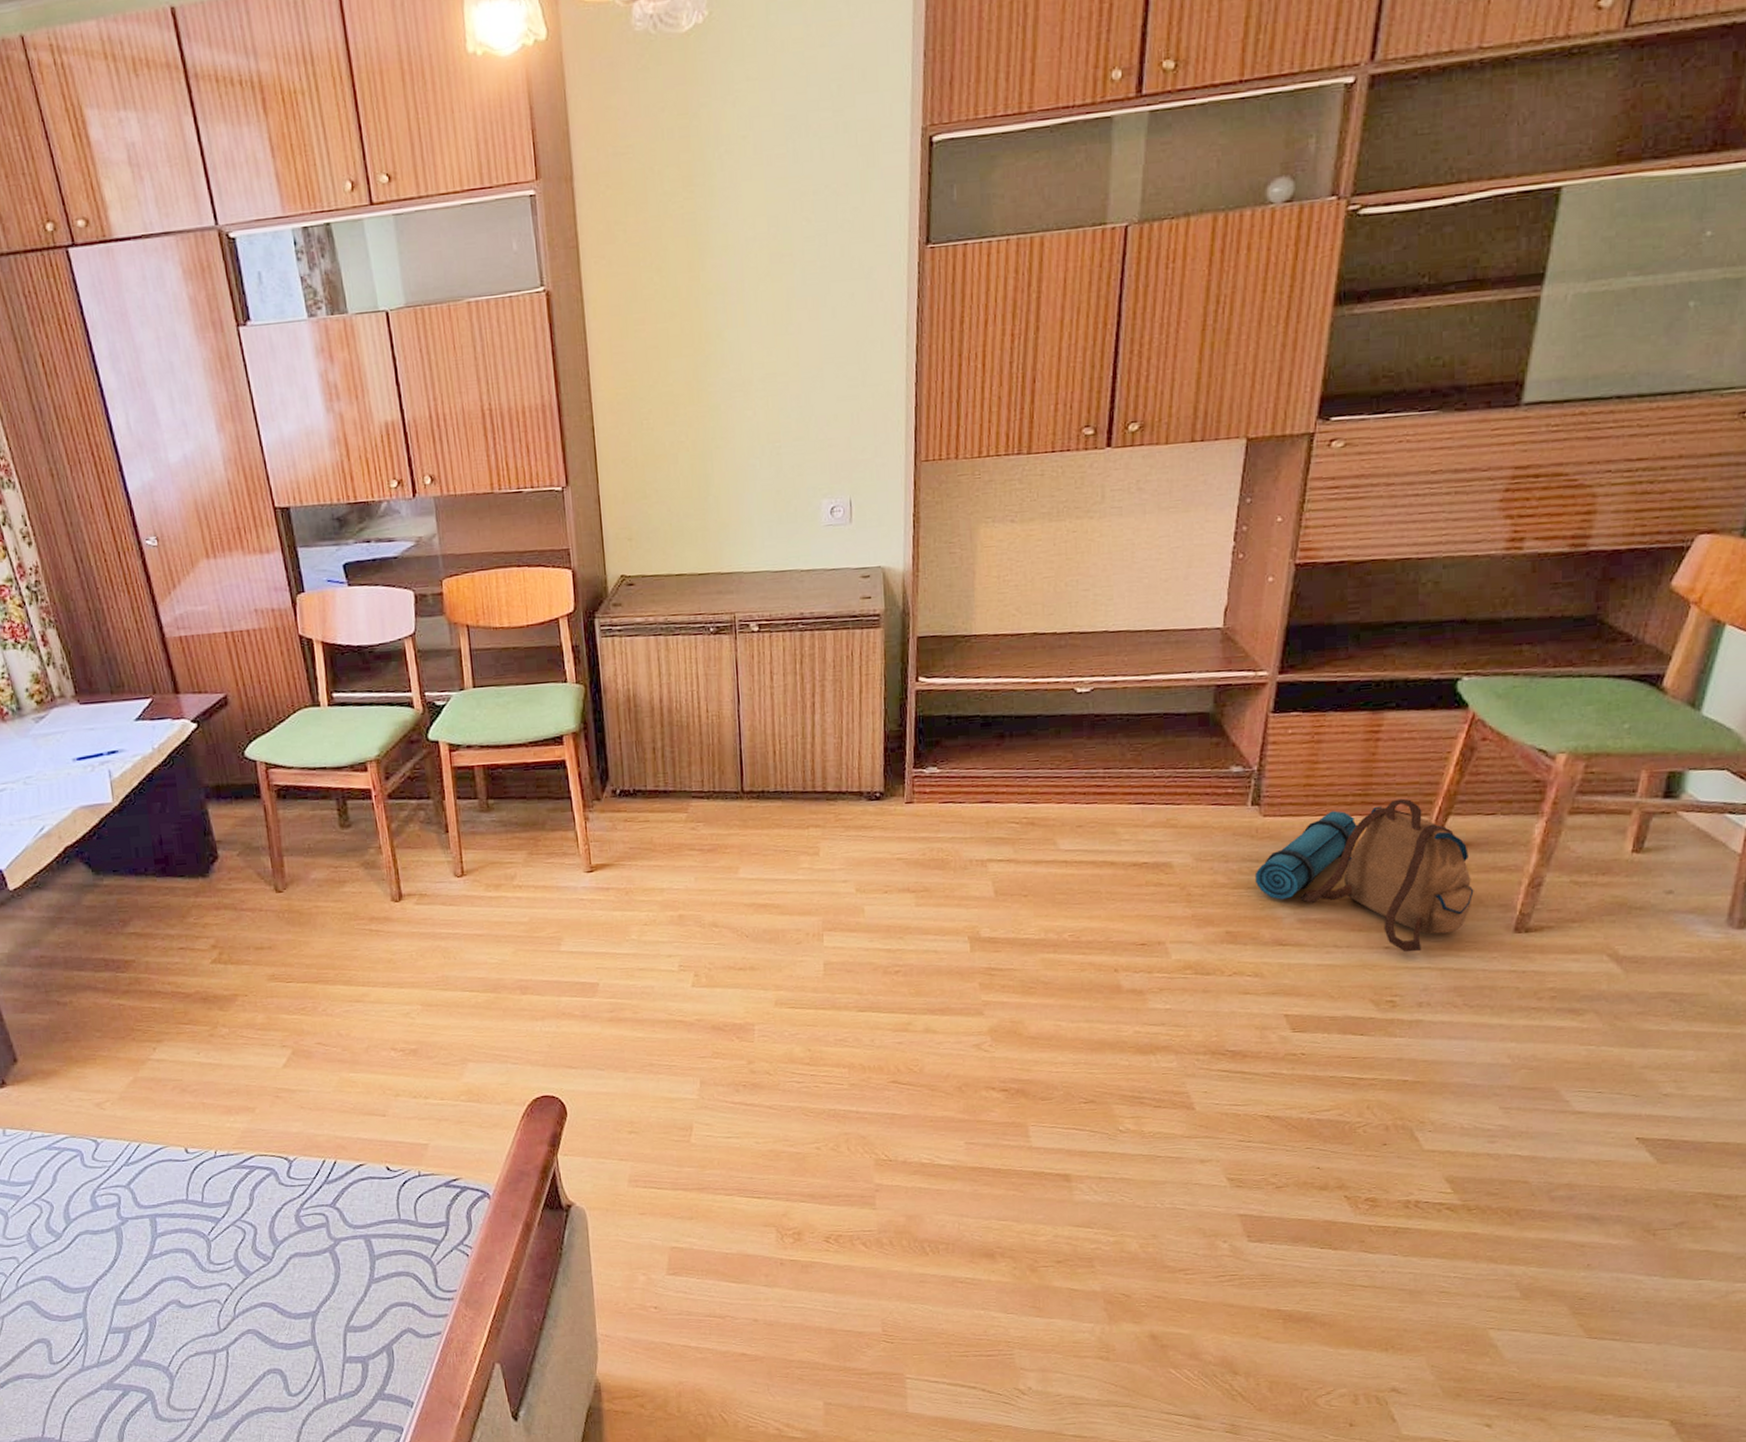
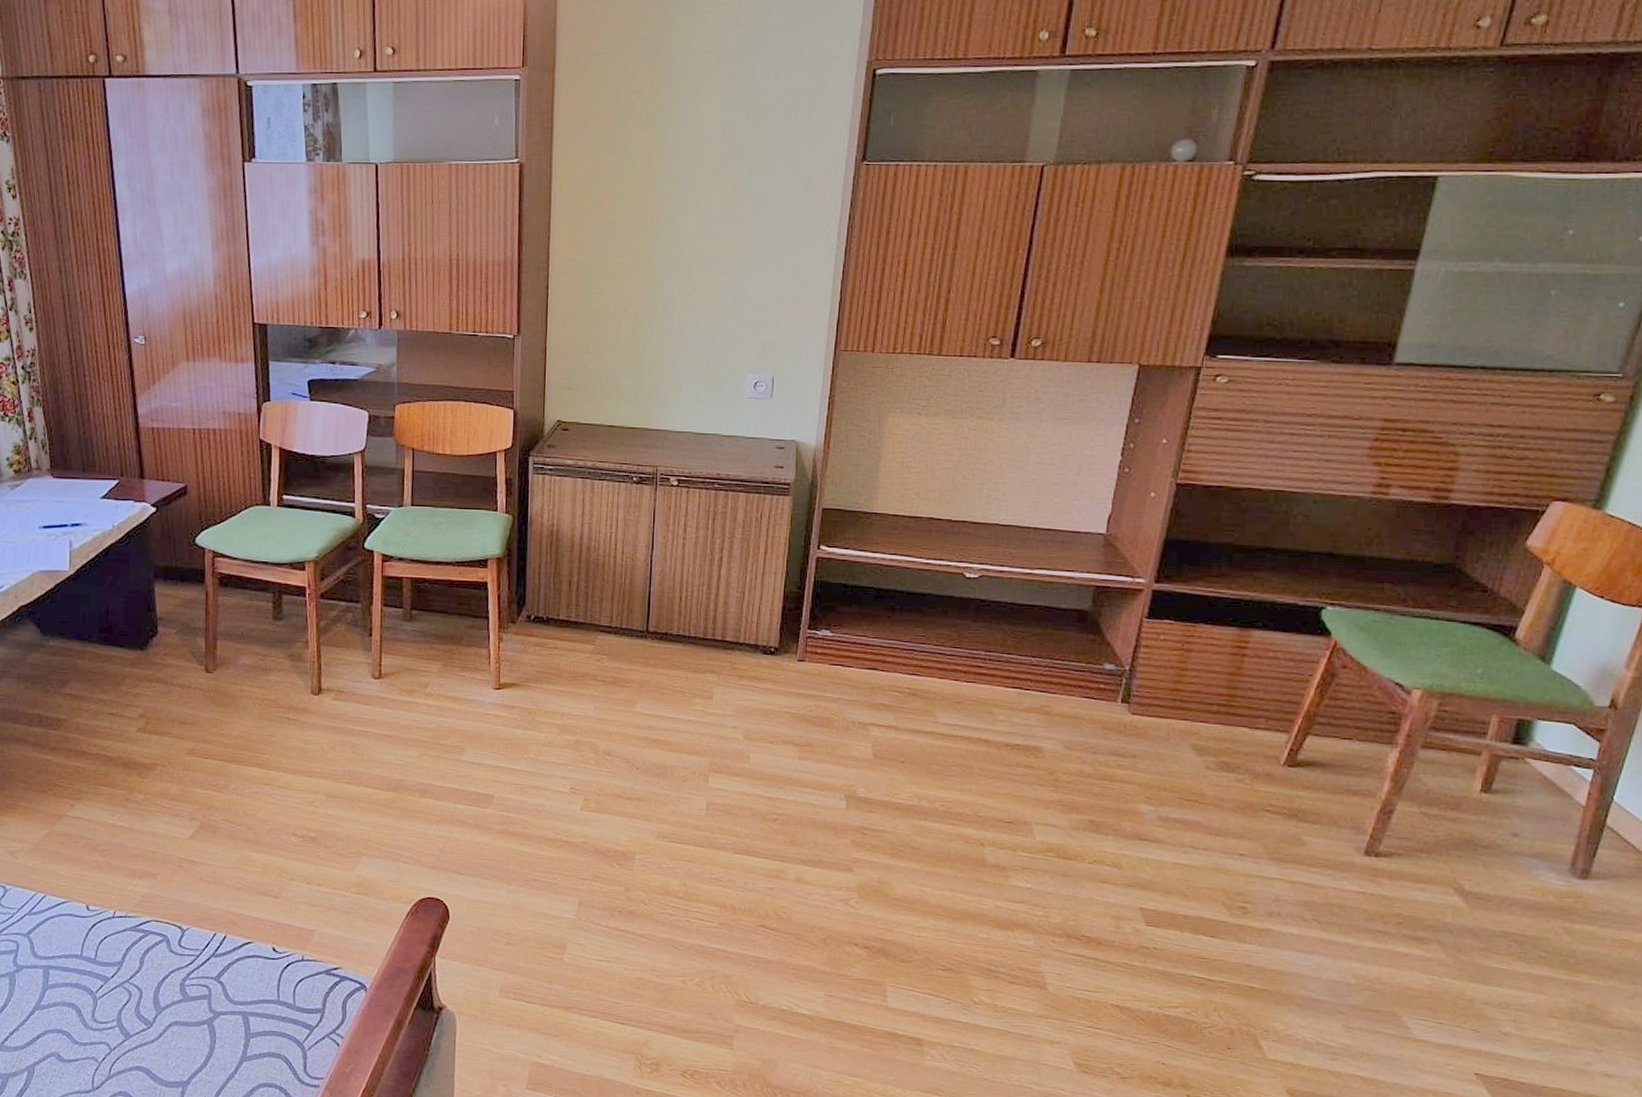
backpack: present [1254,798,1474,953] -> none [1120,713,1328,862]

